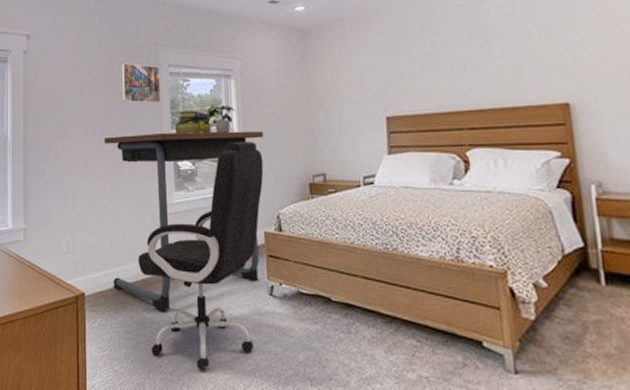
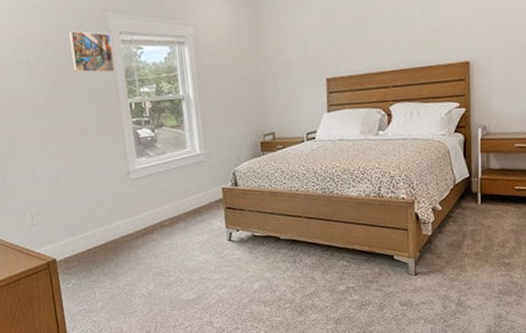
desk: present [105,130,264,311] -> none [59,96,219,266]
office chair: present [138,141,264,371] -> none [105,106,220,309]
stack of books: present [175,110,212,134] -> none [132,78,169,103]
potted plant: present [206,104,235,134] -> none [162,72,190,101]

